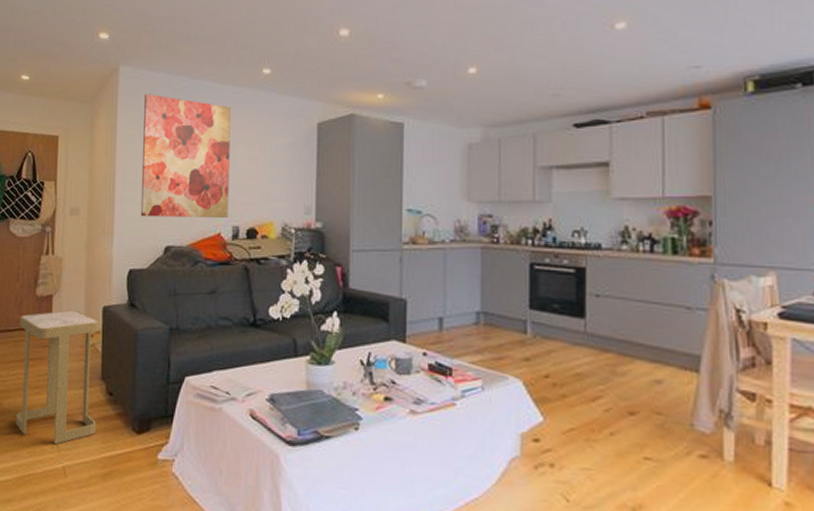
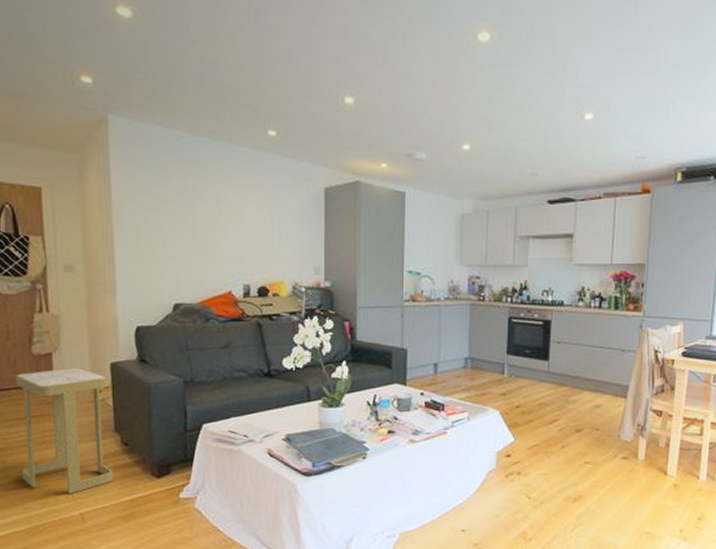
wall art: present [140,94,231,219] -> none [140,148,239,278]

